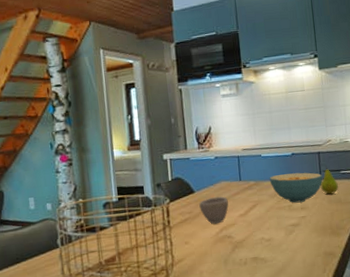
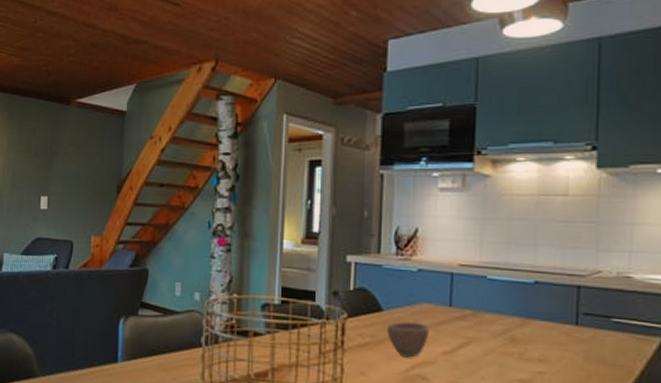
cereal bowl: present [269,172,323,203] -> none [494,307,580,352]
fruit: present [320,165,338,195] -> none [574,306,604,349]

